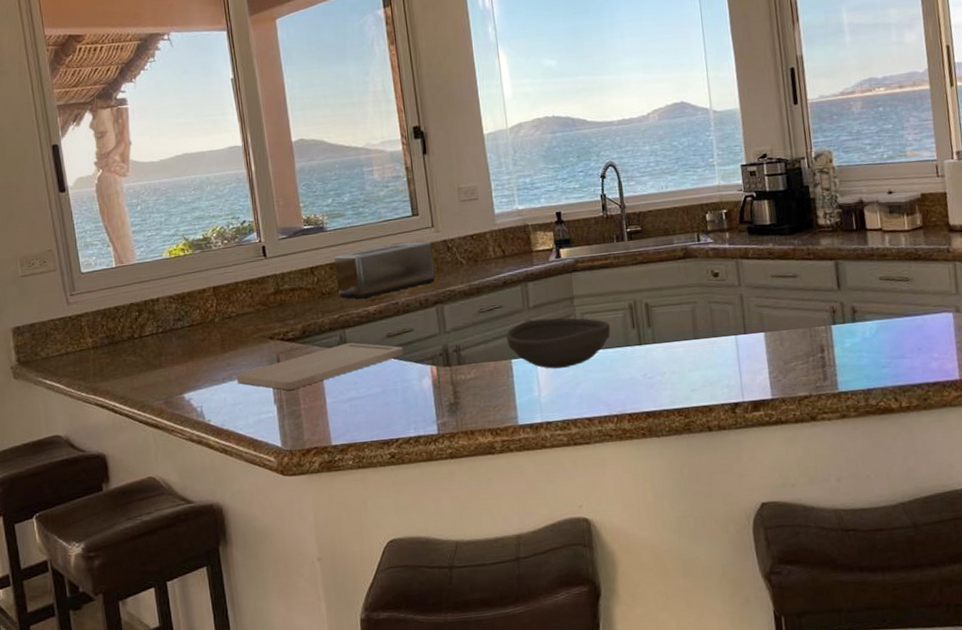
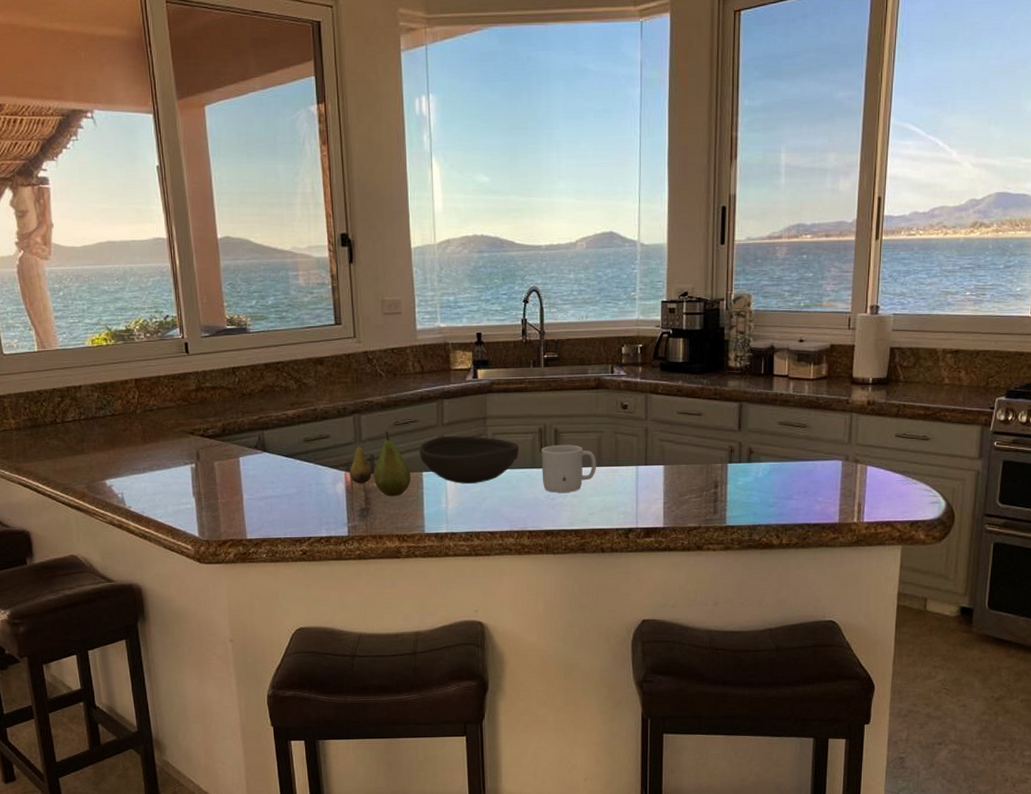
cutting board: present [236,342,404,390] -> none [156,444,320,484]
toaster: present [333,241,436,299] -> none [255,350,355,403]
fruit: none [436,329,459,378] -> present [350,437,372,484]
fruit: none [460,319,500,389] -> present [373,431,411,497]
mug: none [633,318,694,371] -> present [541,445,597,493]

